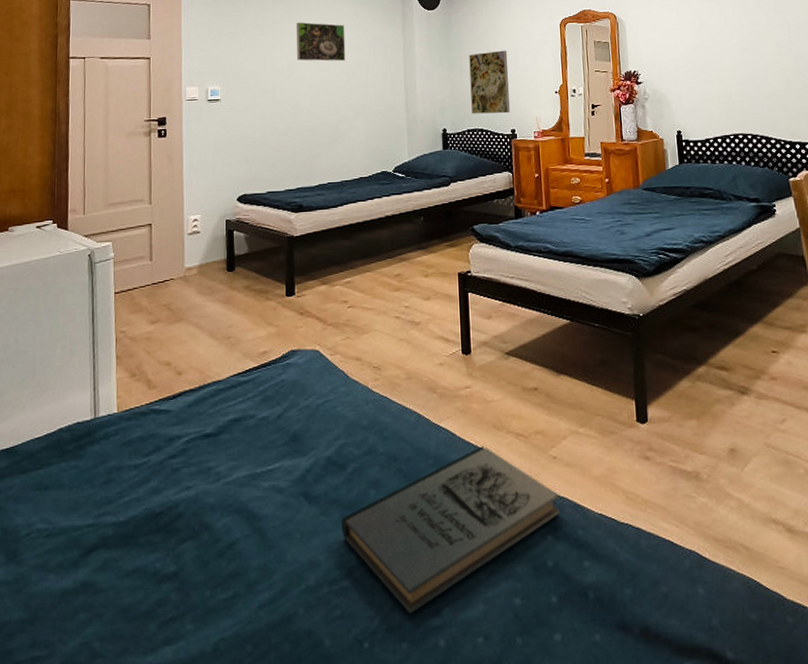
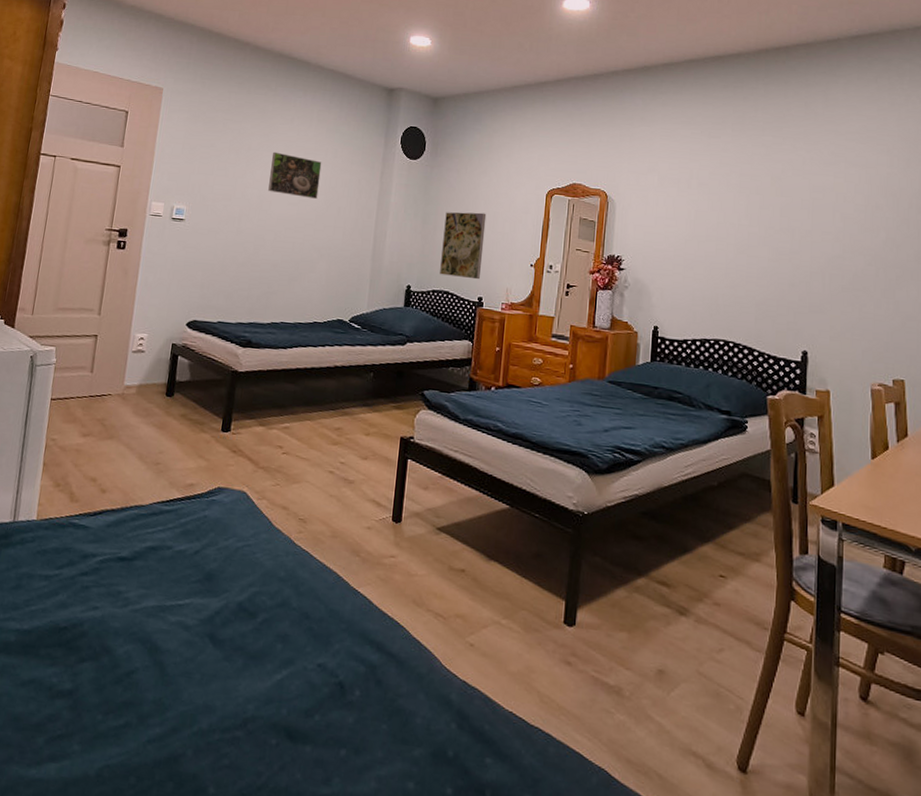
book: present [341,446,560,614] -> none [242,619,471,778]

